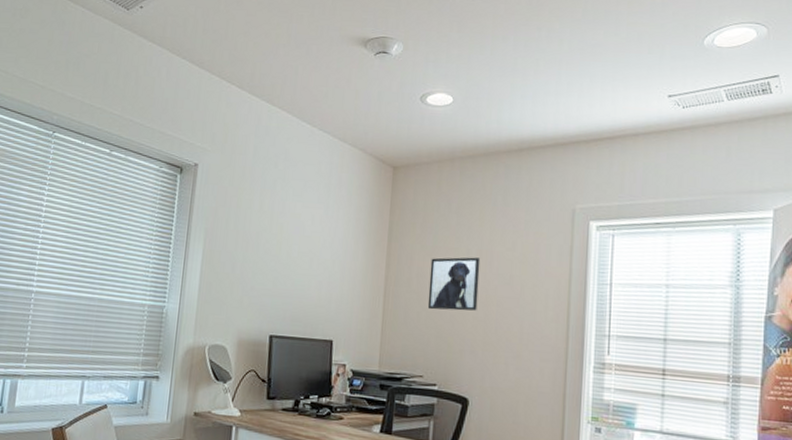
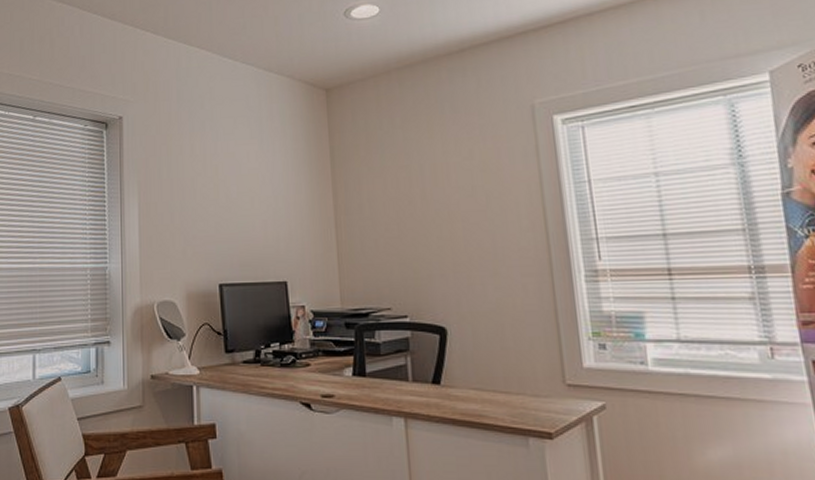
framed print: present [427,257,481,311] -> none [381,172,441,235]

